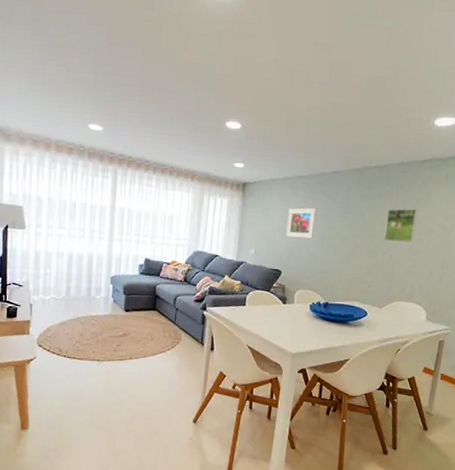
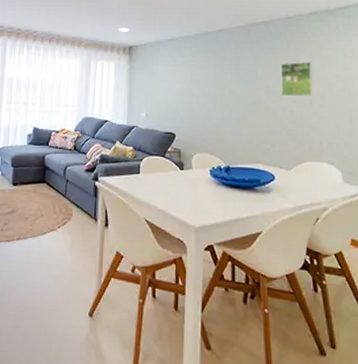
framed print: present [286,207,317,239] -> none [177,66,206,98]

